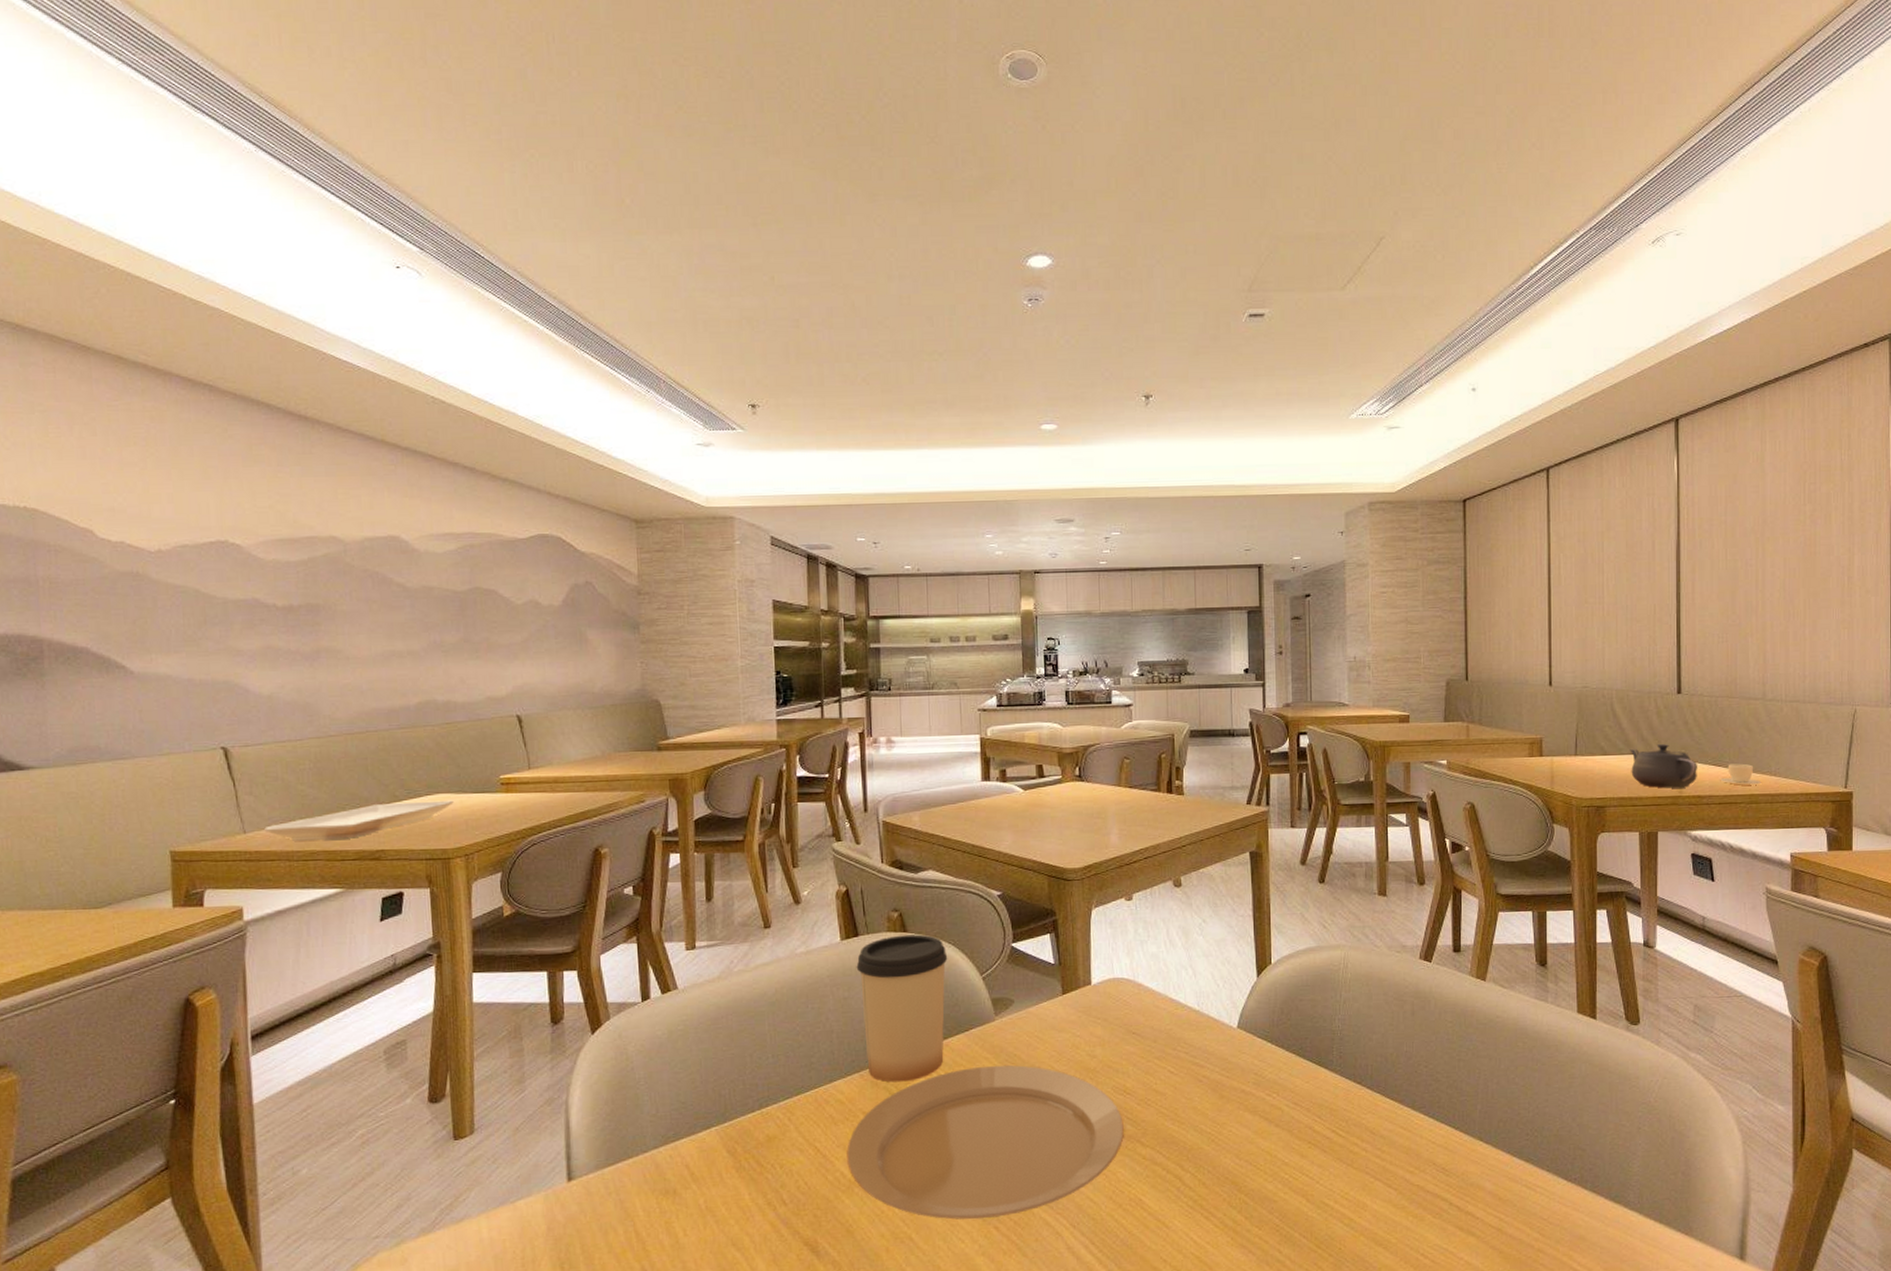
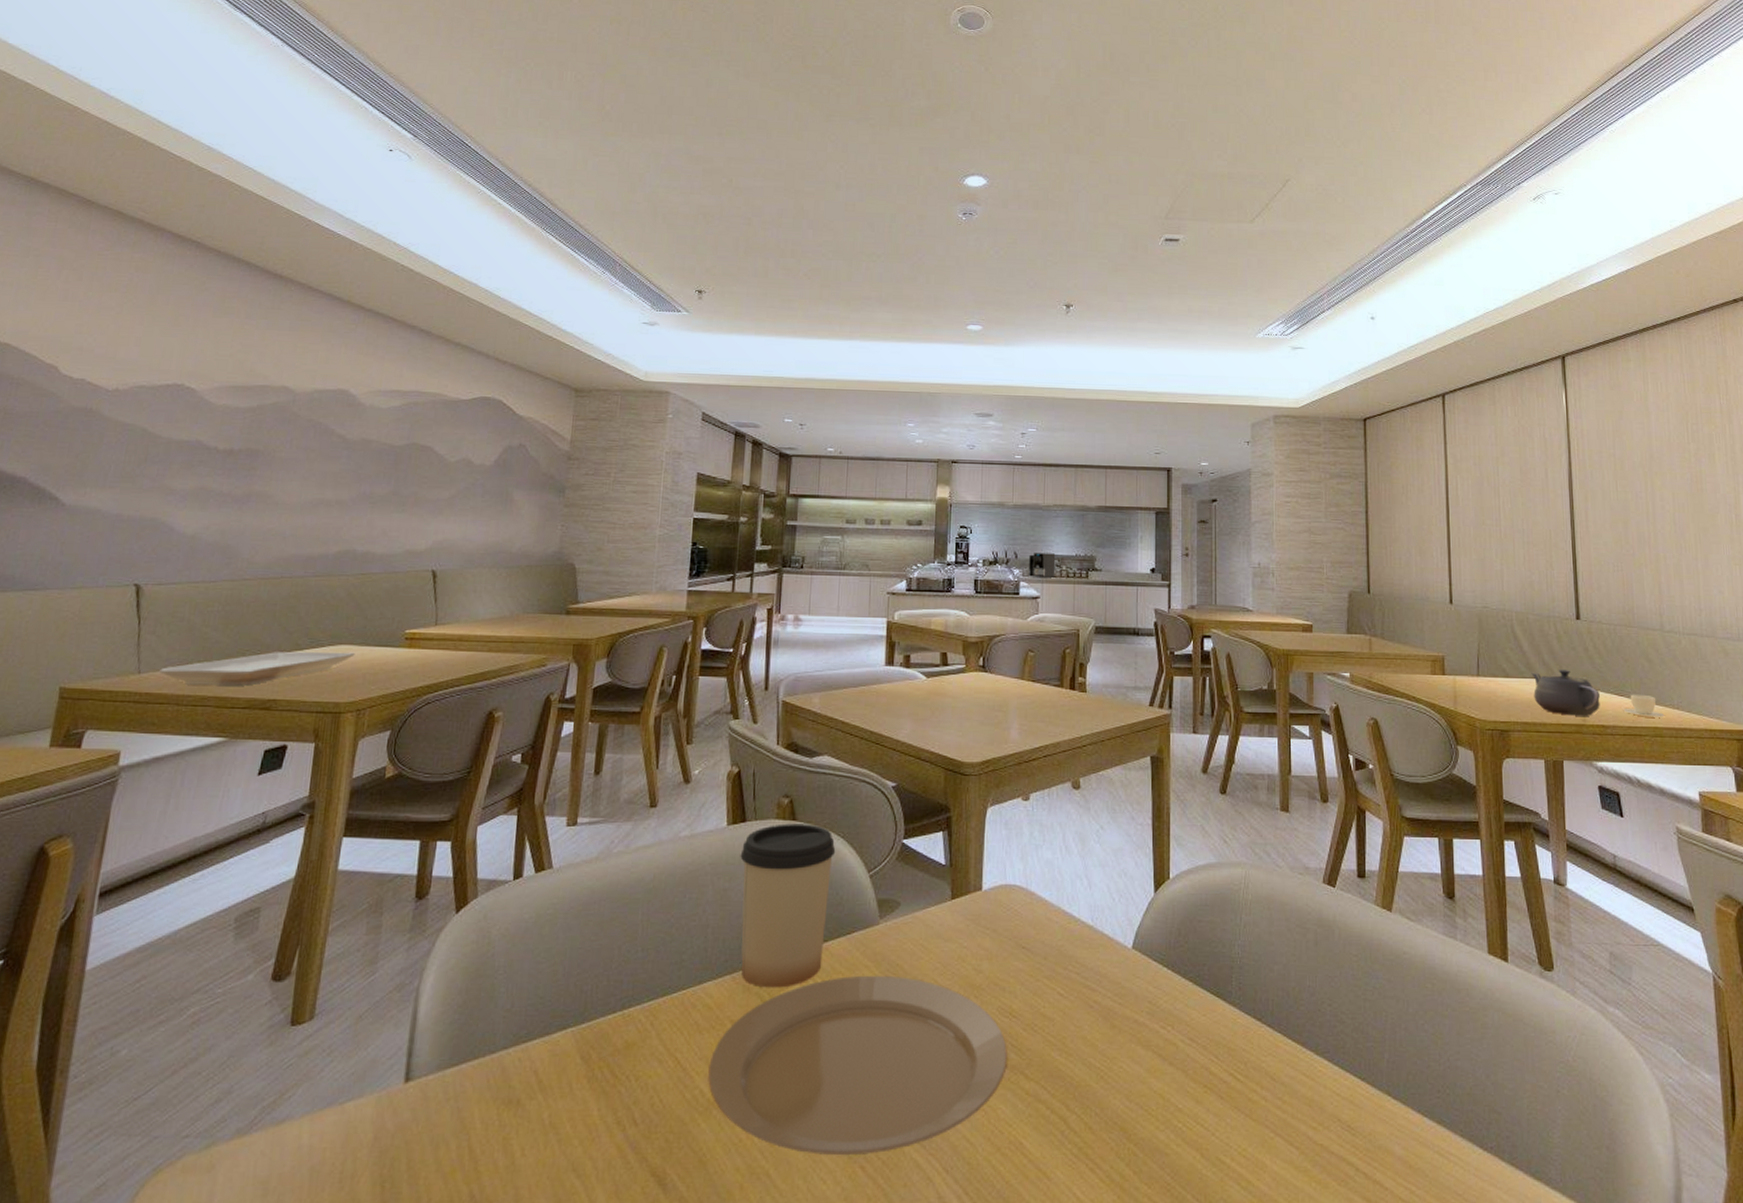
coffee machine: none [1120,660,1147,686] -> present [1029,553,1056,579]

